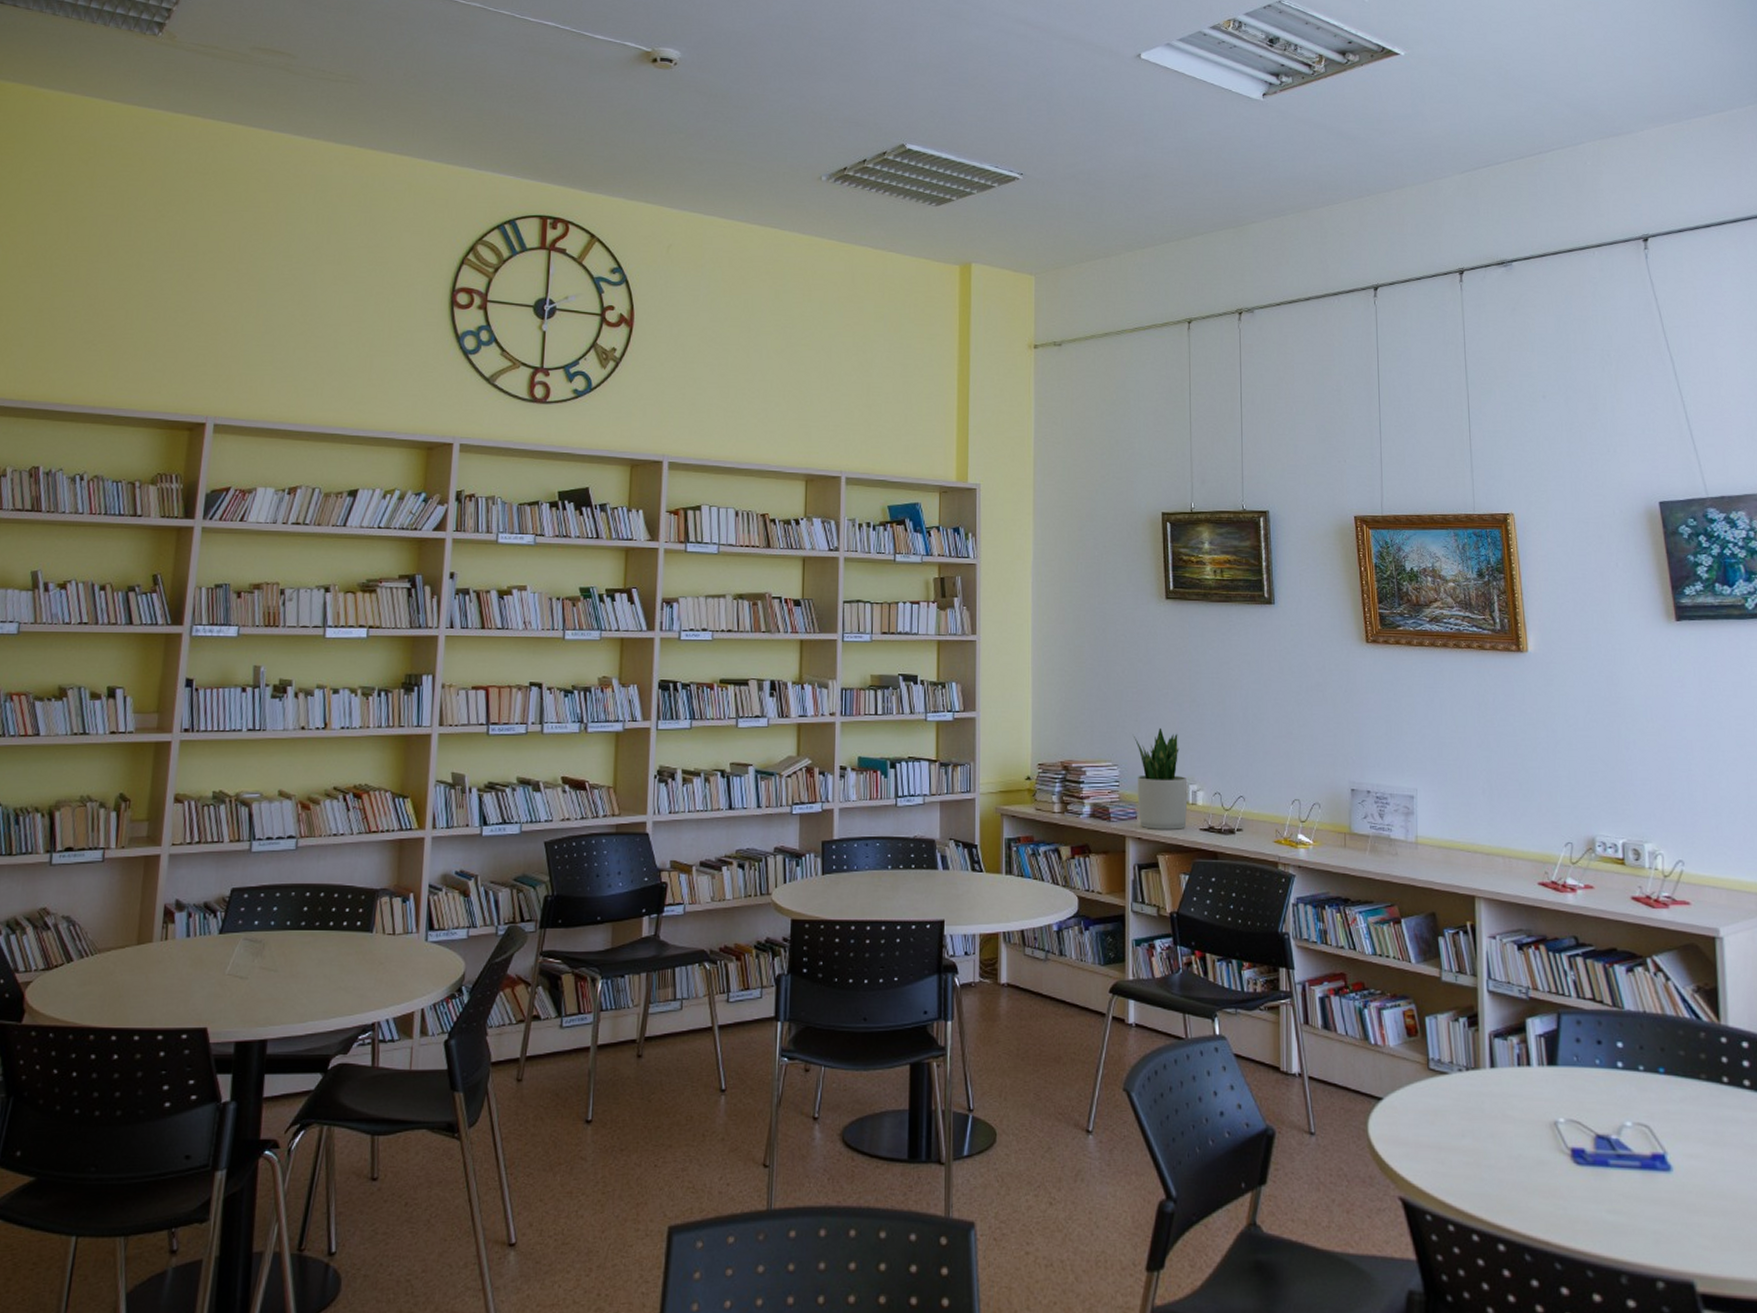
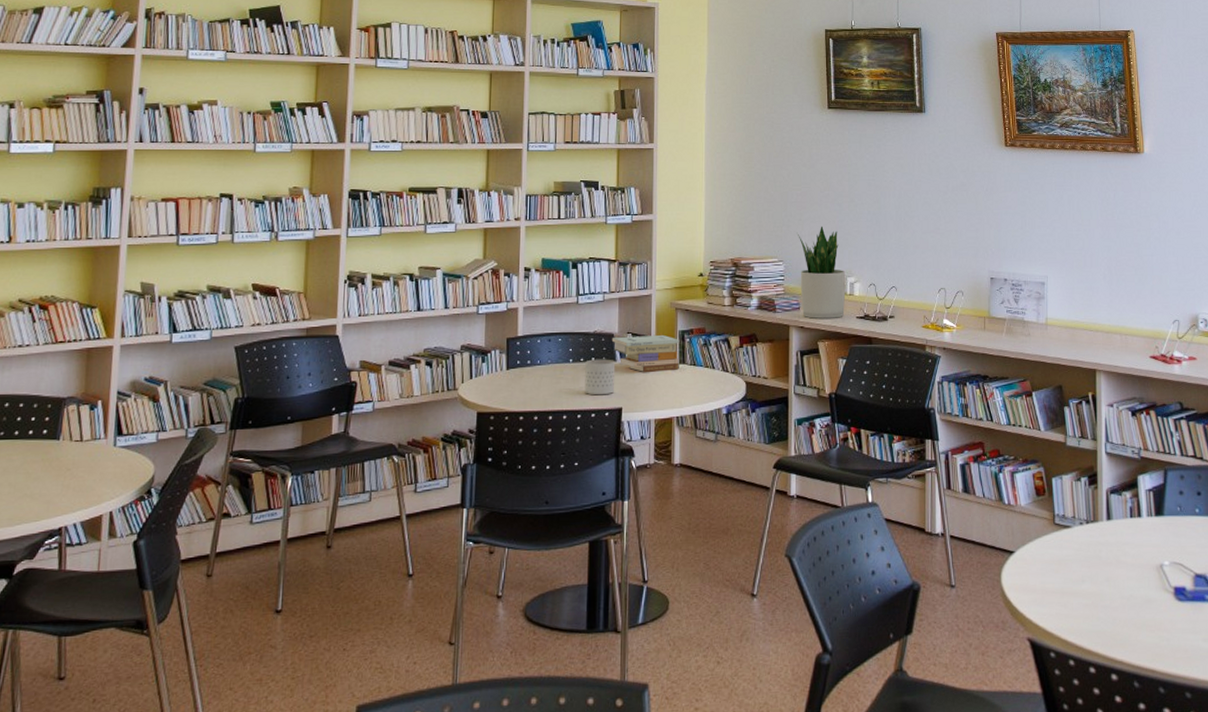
mug: none [904,866,937,906] -> present [585,359,616,396]
books: none [932,842,1006,884] -> present [611,334,680,373]

